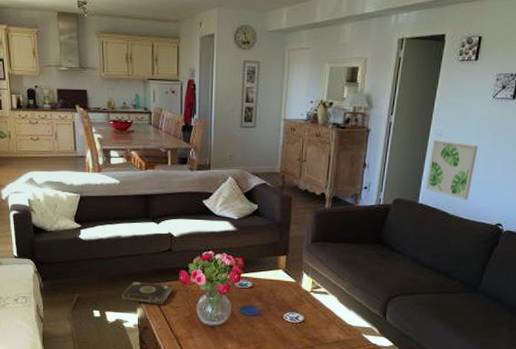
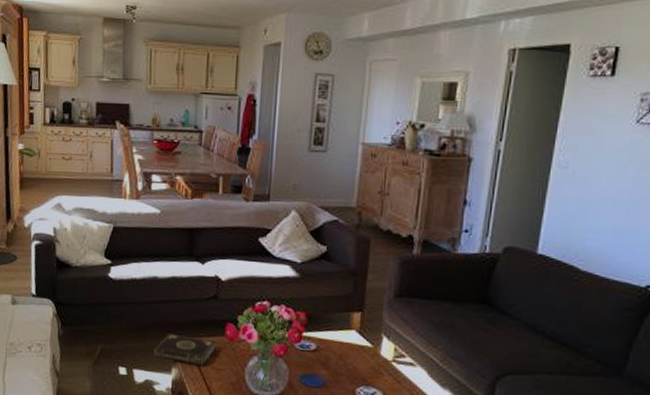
wall art: present [426,140,478,200] -> none [547,173,618,253]

